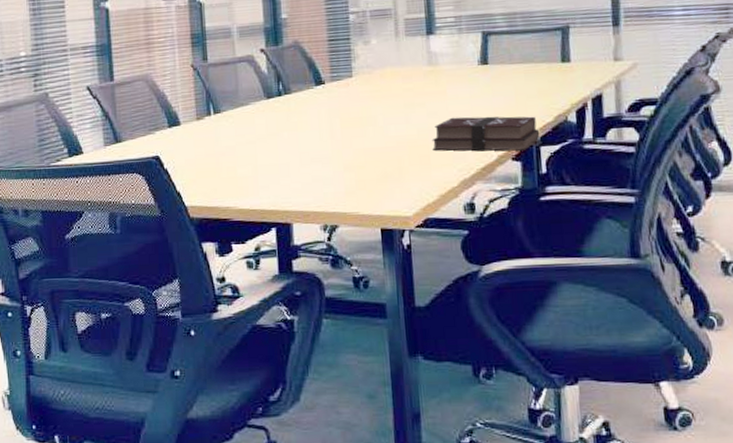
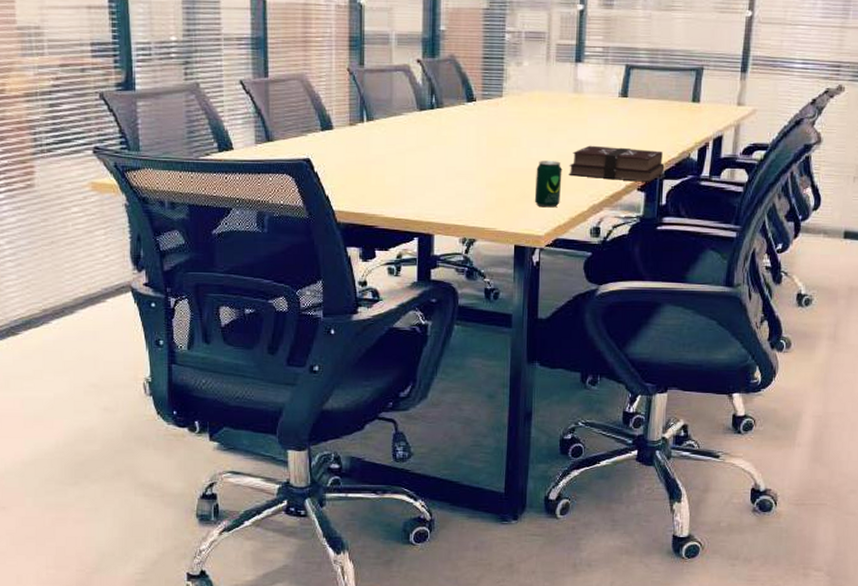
beverage can: none [396,137,427,186] -> present [534,161,562,208]

